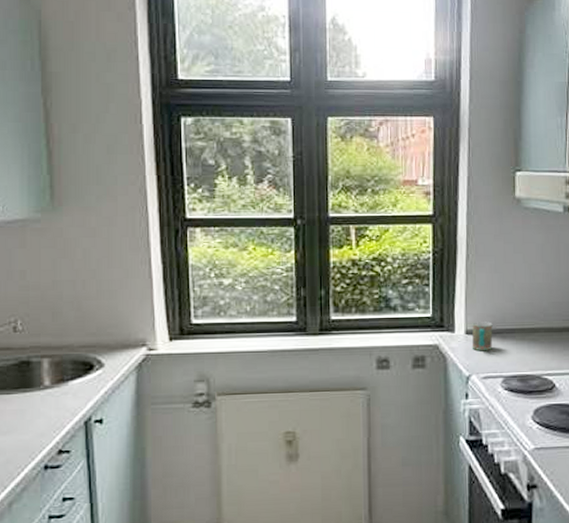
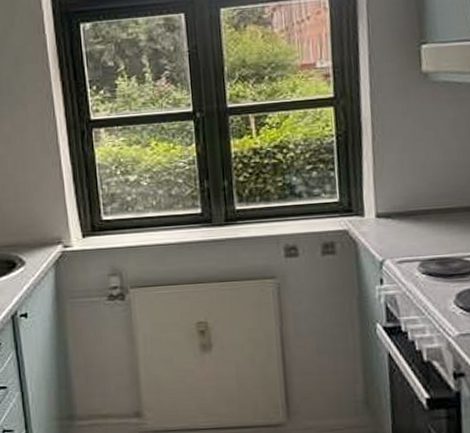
mug: present [471,322,493,351] -> none [383,203,406,235]

